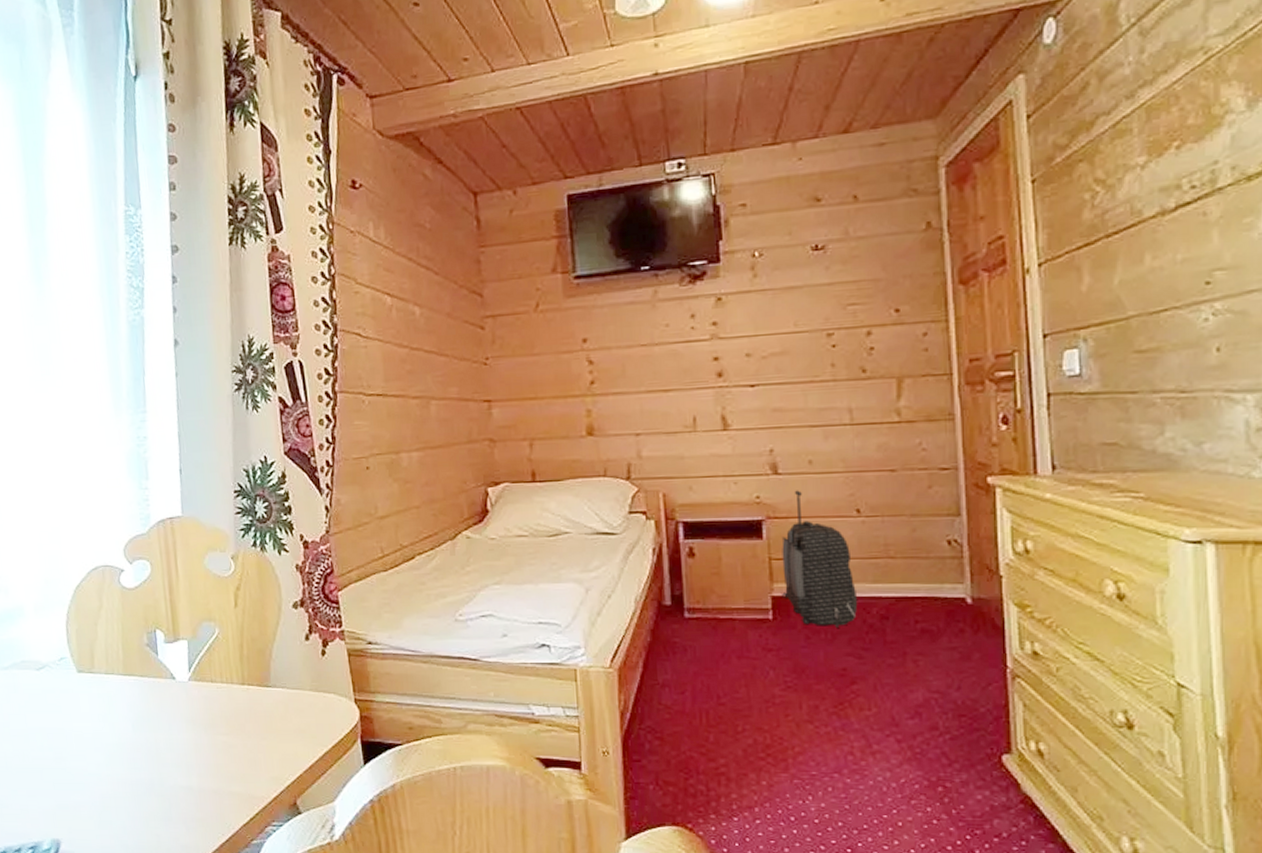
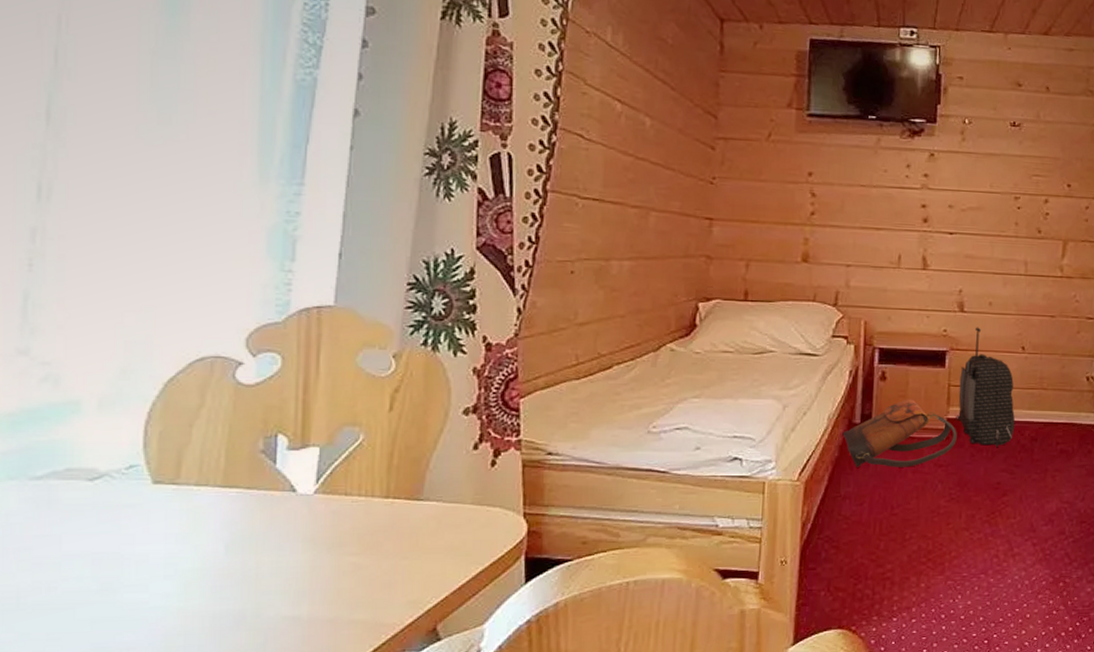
backpack: none [653,576,786,653] -> present [842,399,957,467]

